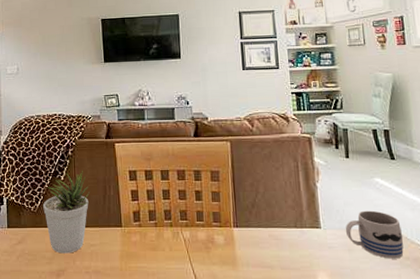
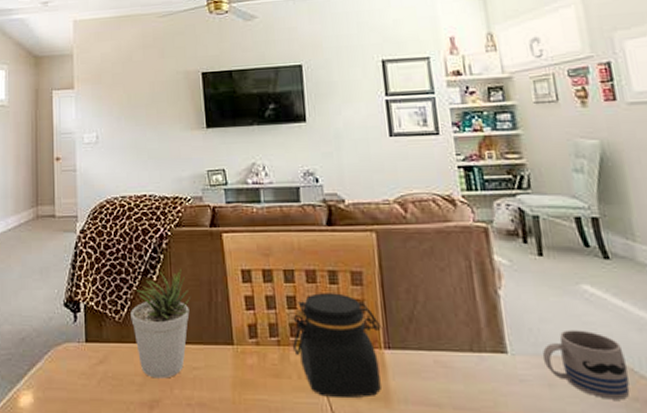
jar: none [167,187,232,263] -> present [293,293,381,398]

